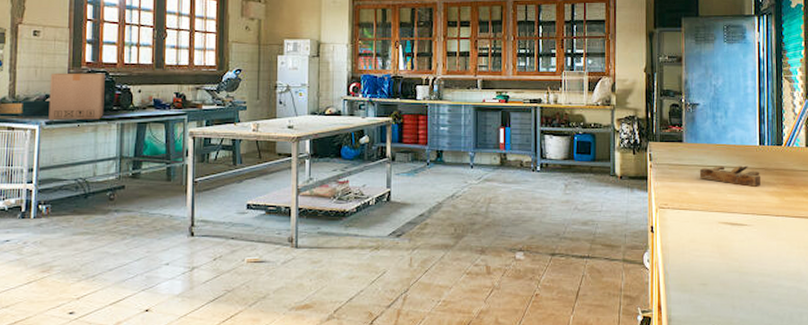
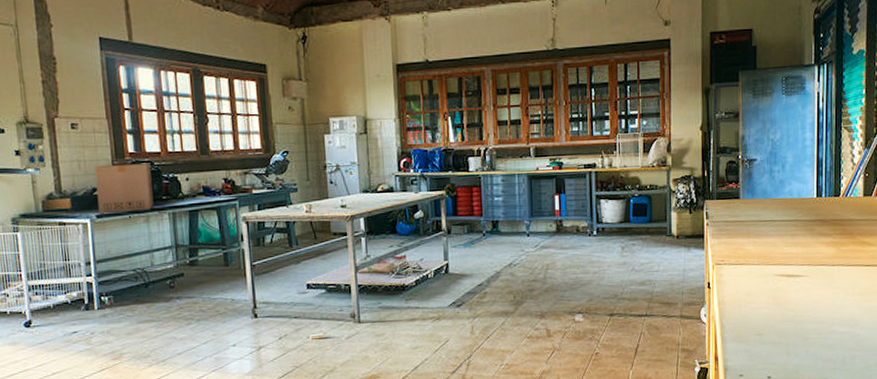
hand plane: present [699,165,760,187] -> none [756,218,817,239]

